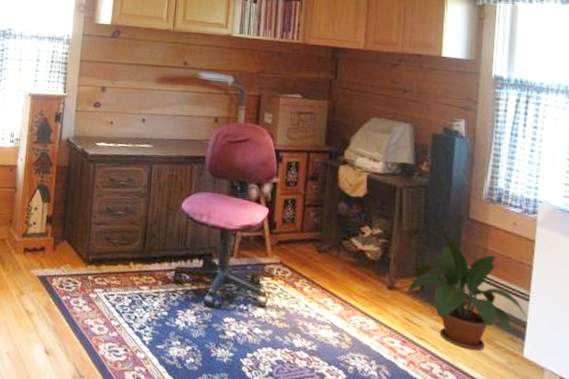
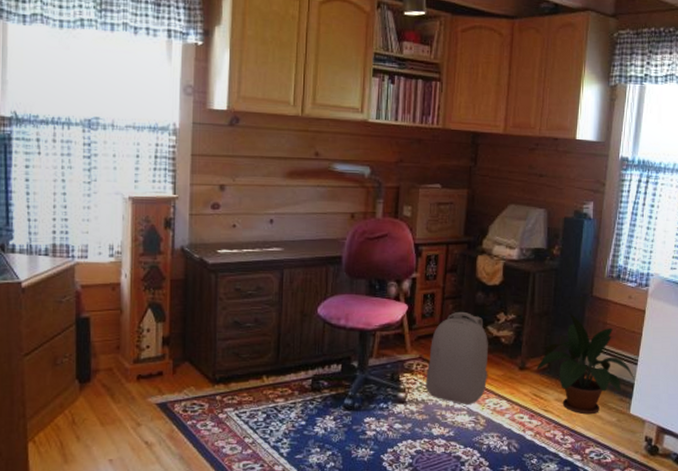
backpack: none [286,220,353,319] -> present [425,311,488,404]

